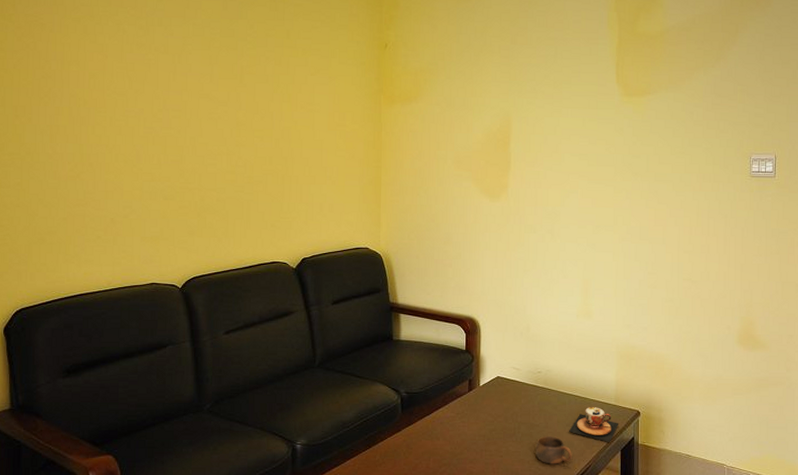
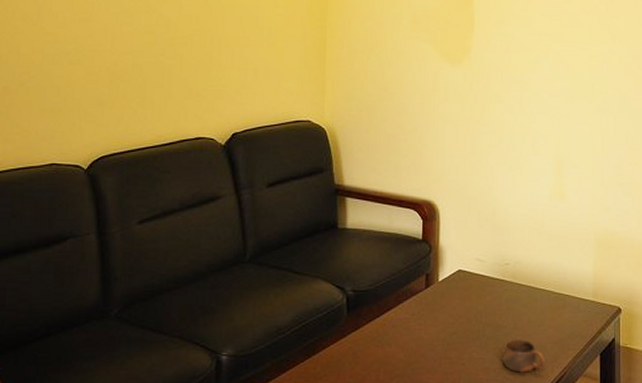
teacup: present [569,407,619,442] -> none [541,304,598,345]

